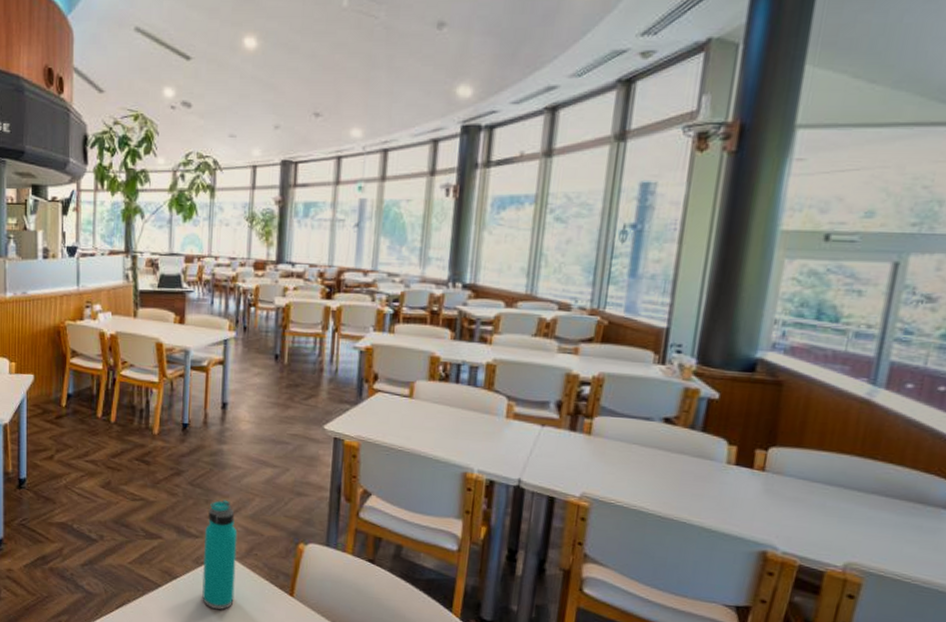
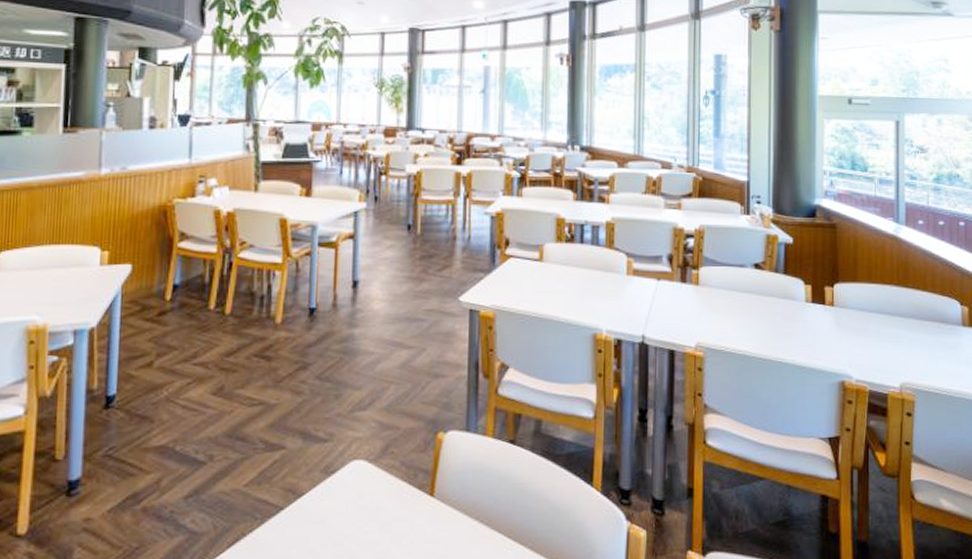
water bottle: present [202,499,238,610] -> none [332,392,372,528]

